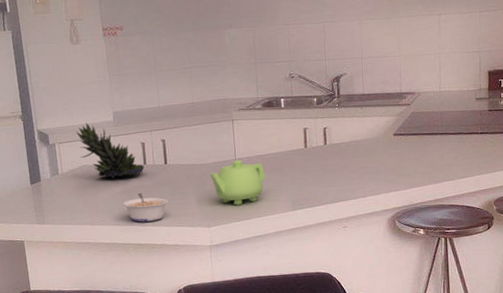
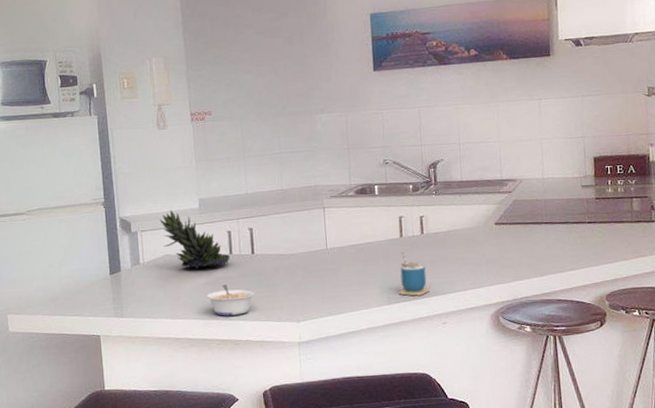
teapot: present [210,159,266,205] -> none [300,249,359,299]
cup: none [303,160,332,203] -> present [398,250,430,296]

